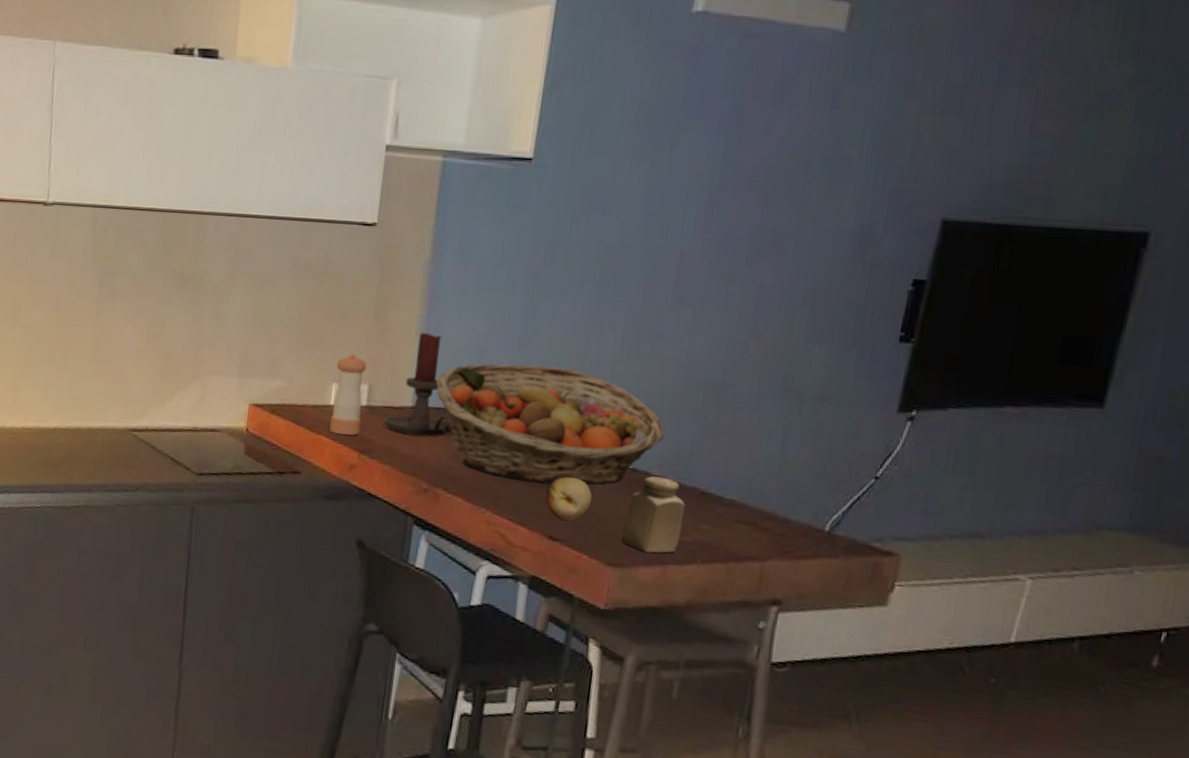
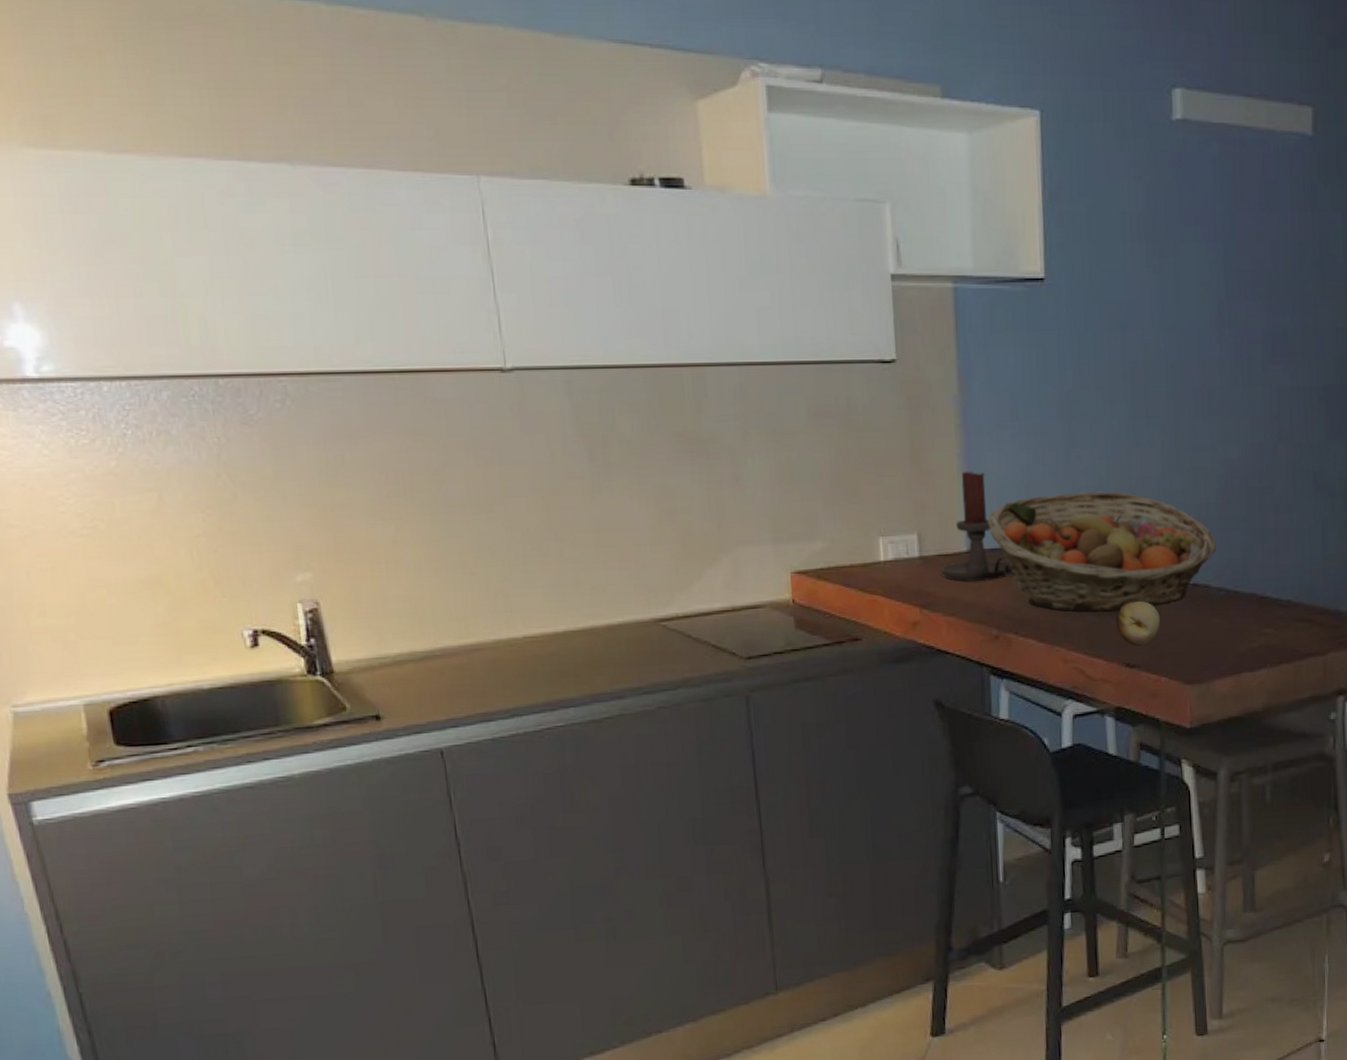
pepper shaker: present [329,353,367,435] -> none [879,503,918,591]
salt shaker: present [622,476,686,553] -> none [1196,588,1248,665]

